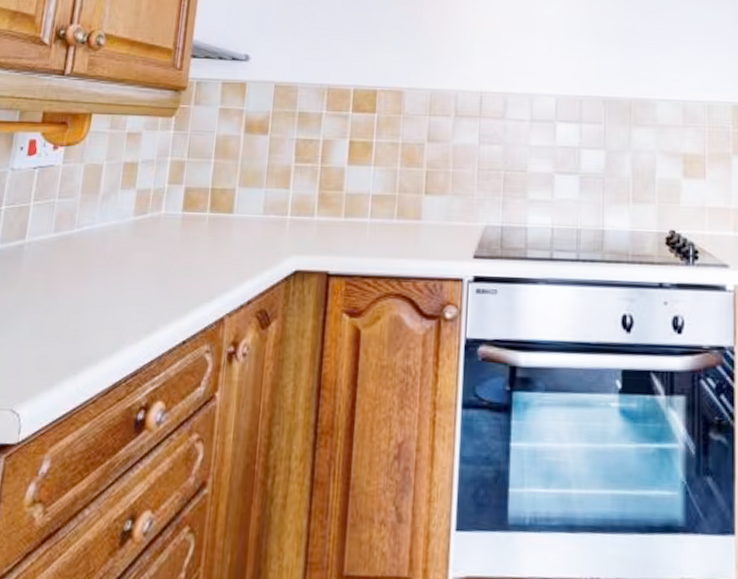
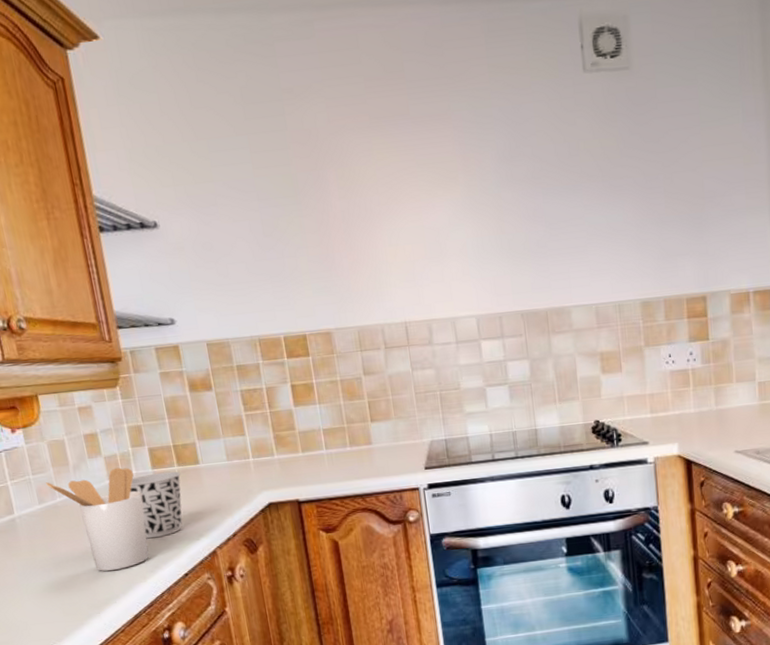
utensil holder: none [69,204,164,324] -> present [46,467,149,572]
cup: none [152,216,211,292] -> present [129,471,183,539]

